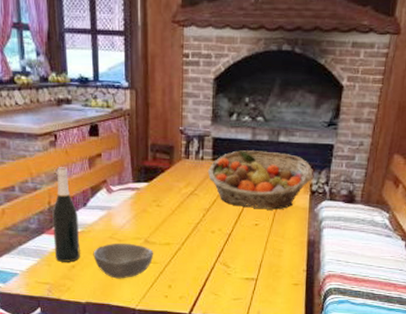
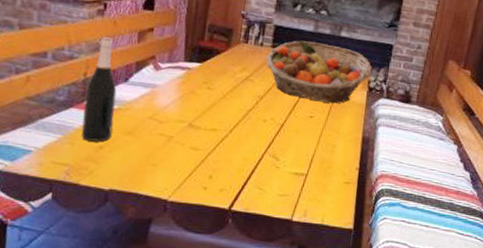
bowl: present [93,243,154,279] -> none [126,124,198,166]

